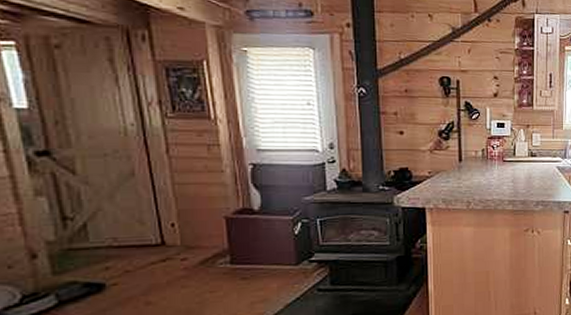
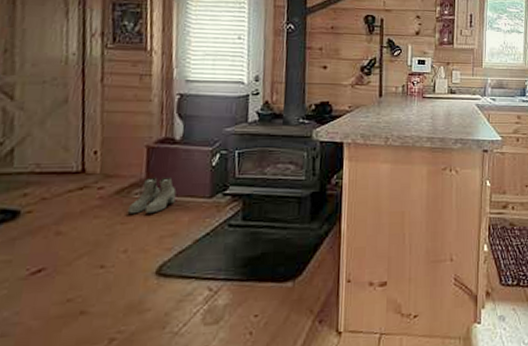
boots: none [214,246,262,283] -> present [127,176,177,214]

